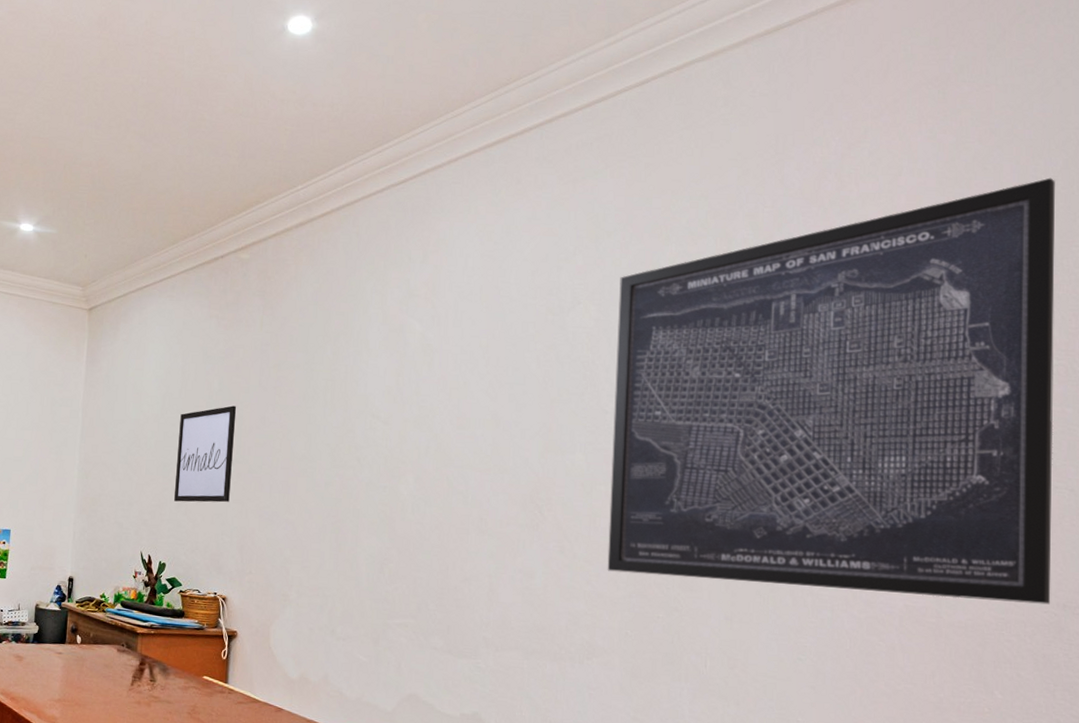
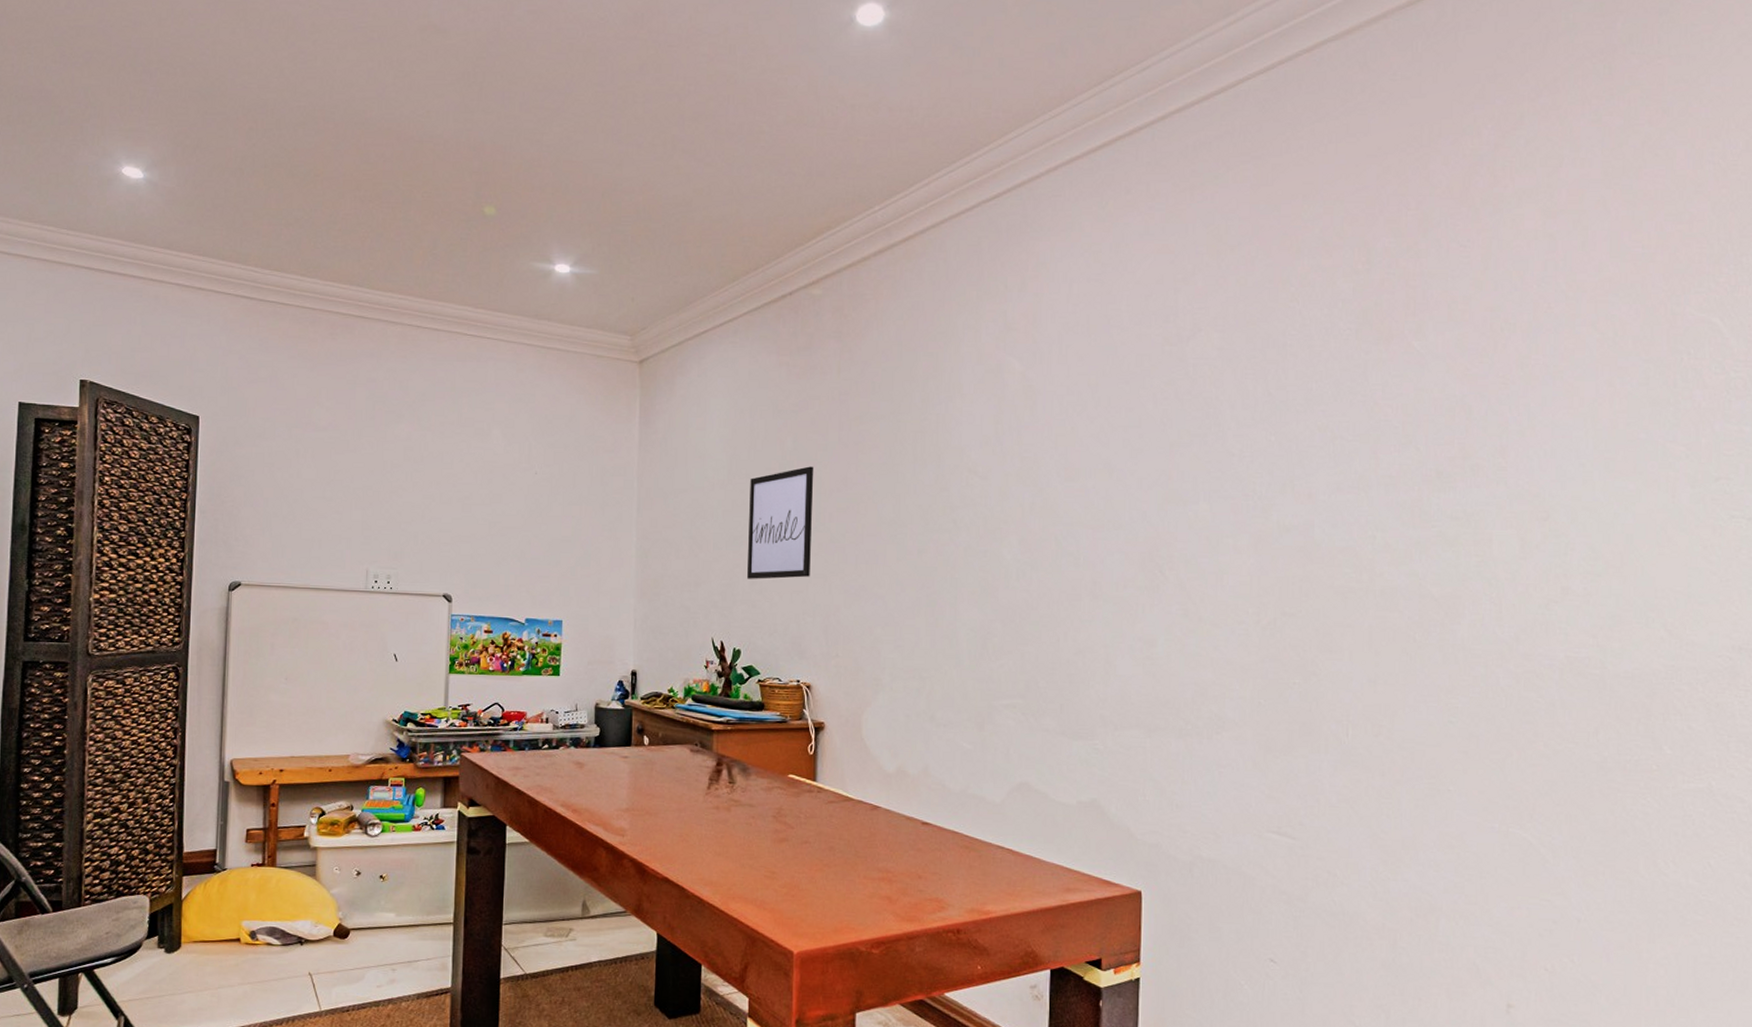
wall art: present [607,178,1055,605] -> none [1237,162,1734,648]

